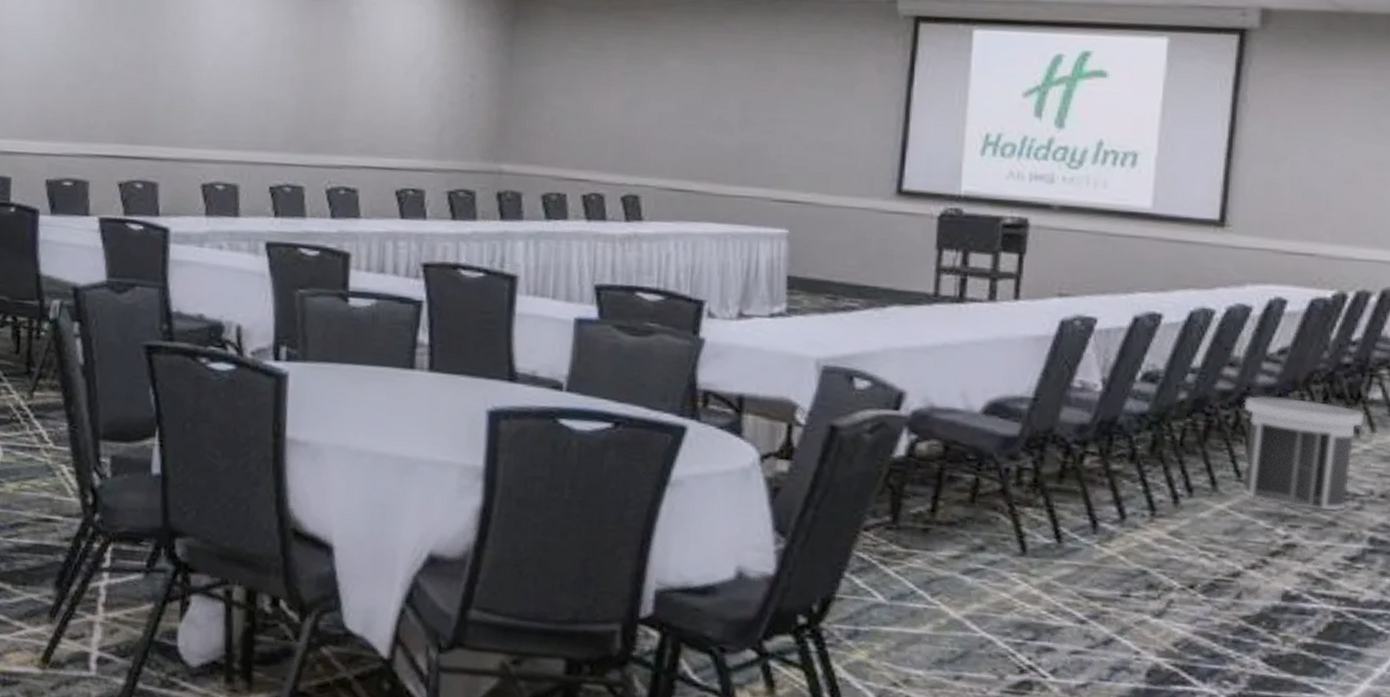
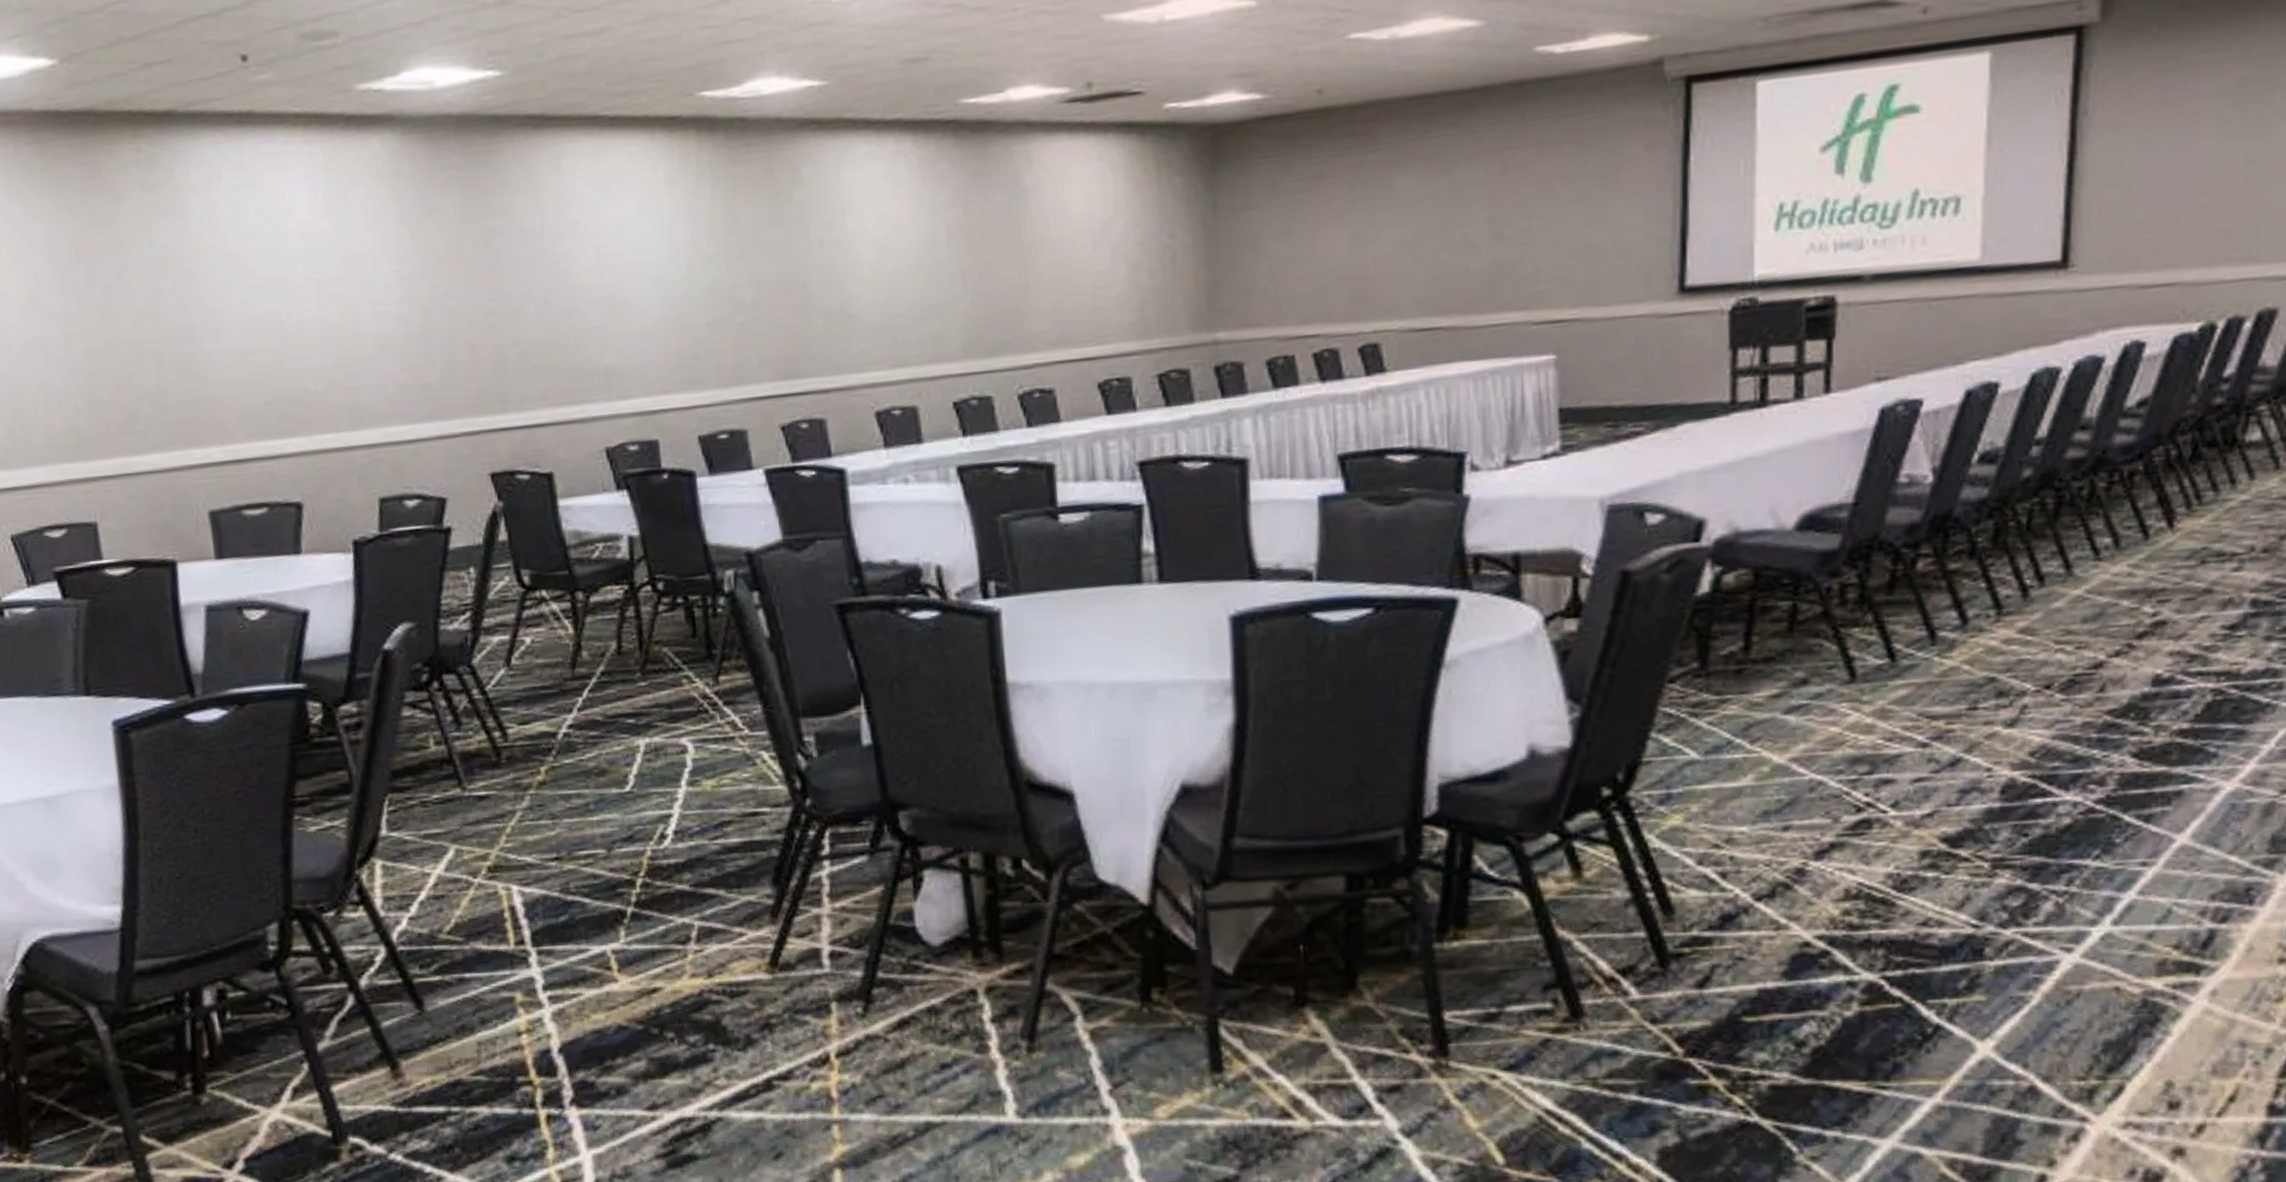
trash can: present [1242,395,1365,512] -> none [2101,454,2242,580]

